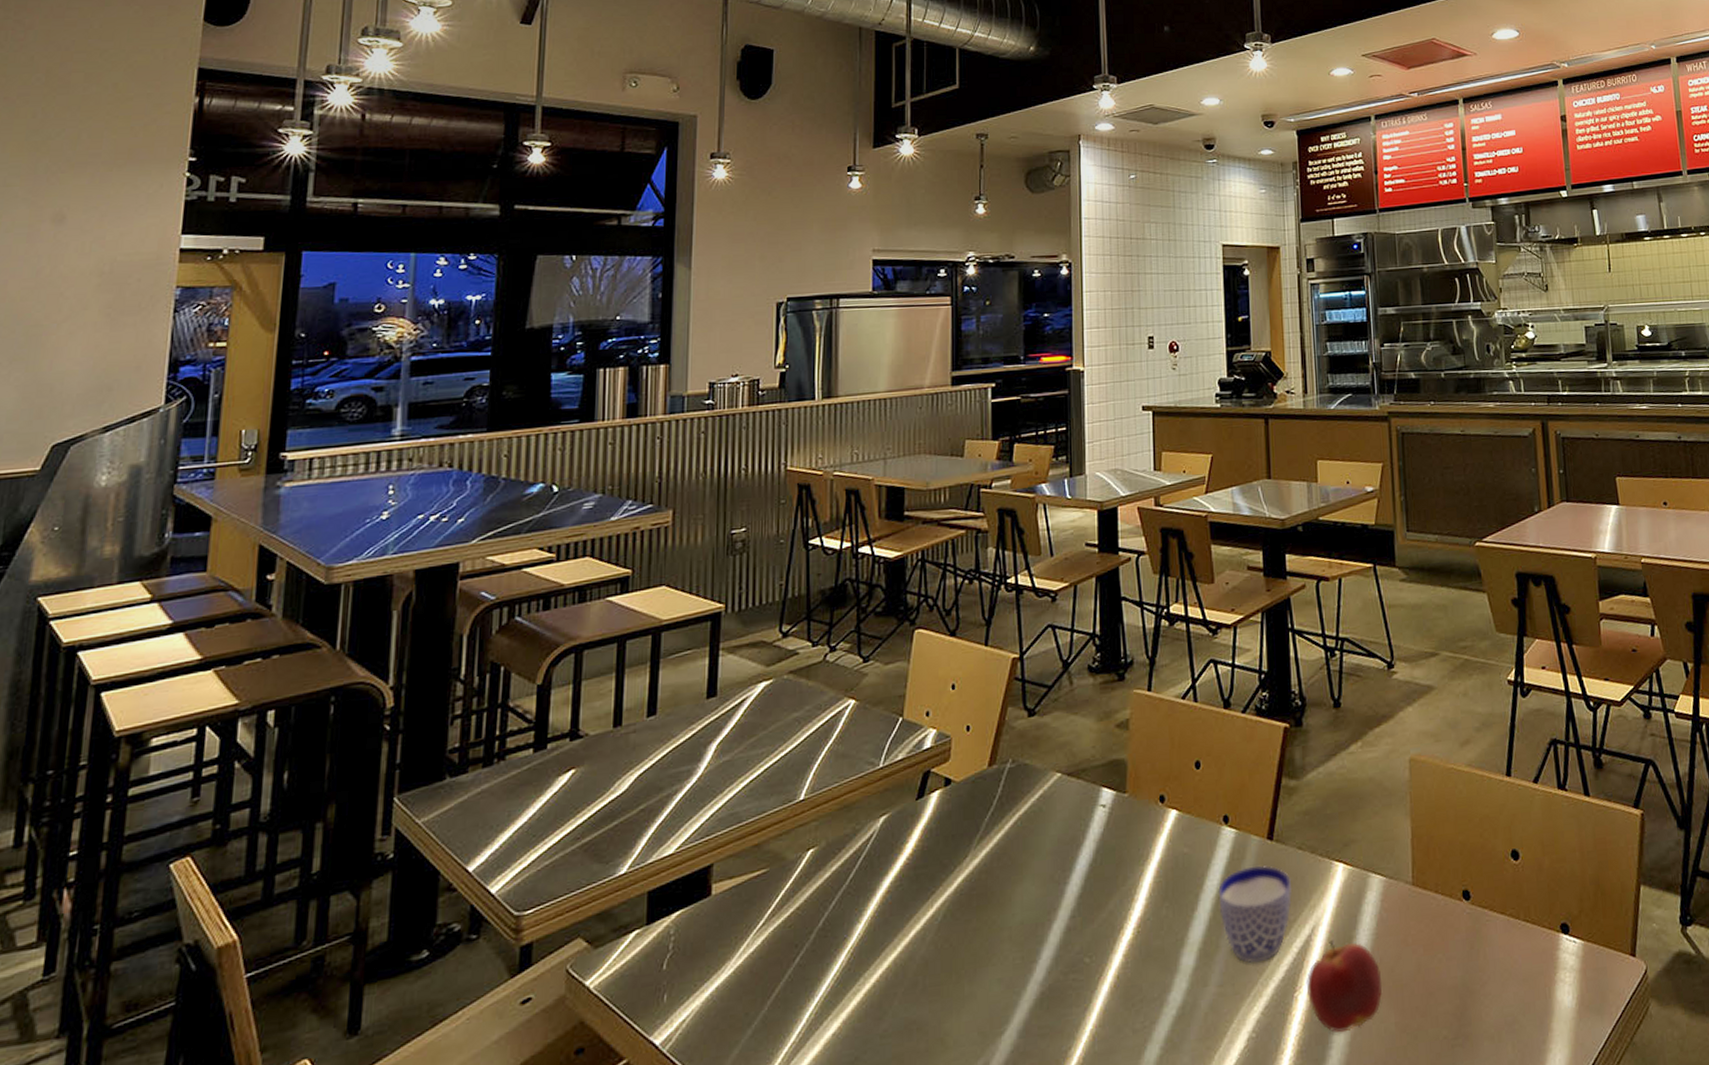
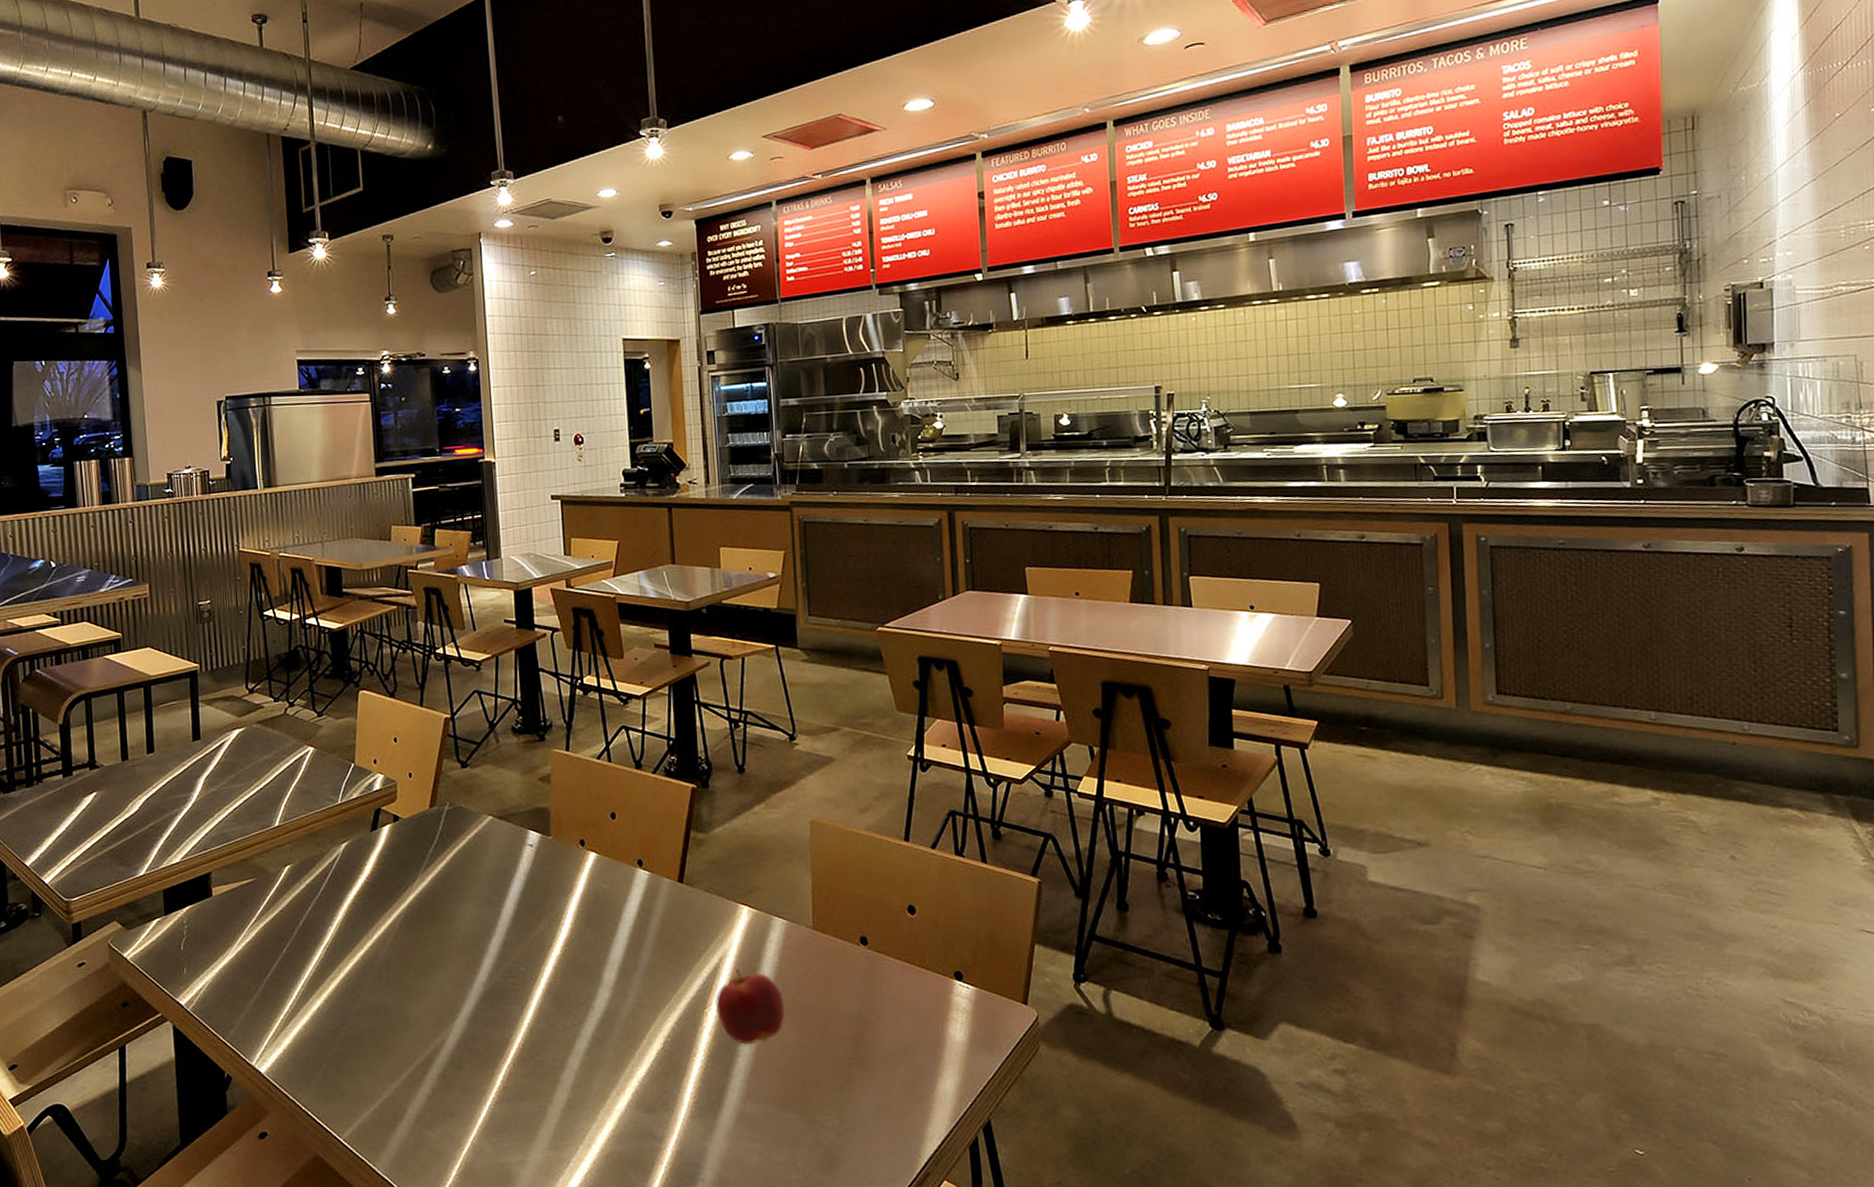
cup: present [1218,865,1292,963] -> none [635,904,701,982]

